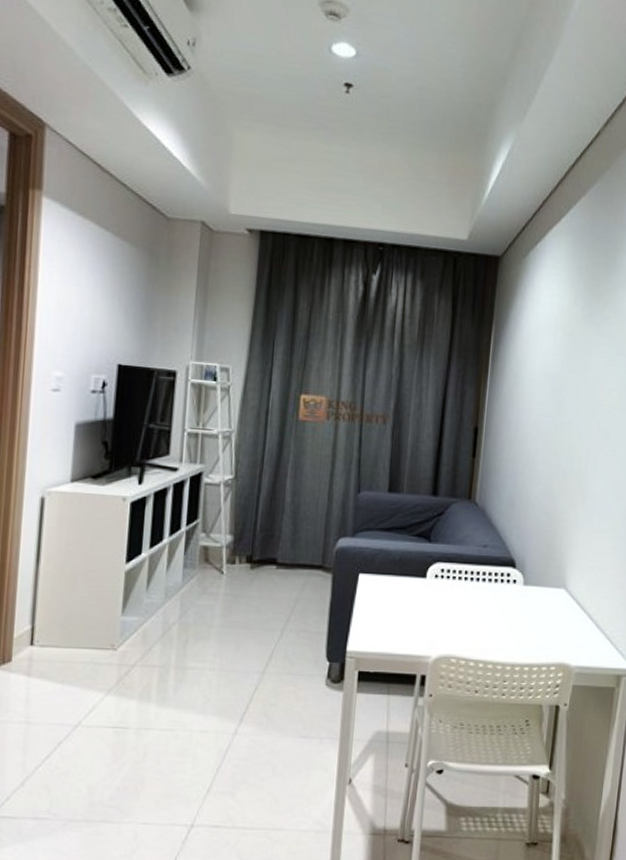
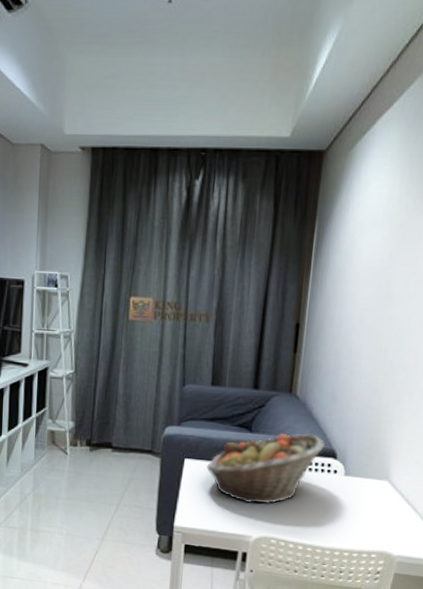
fruit basket: none [383,542,505,620] -> present [206,433,326,504]

